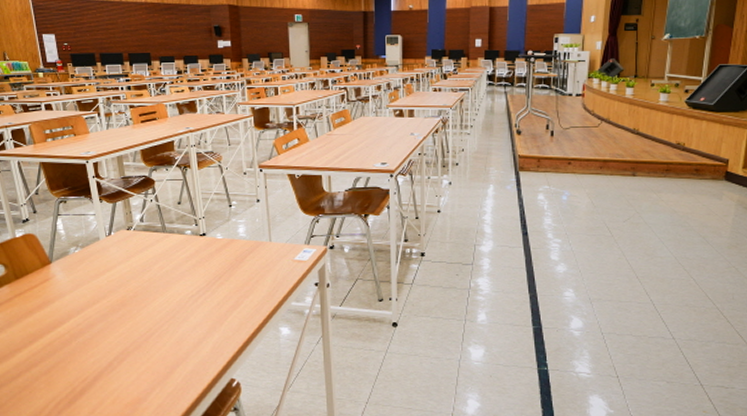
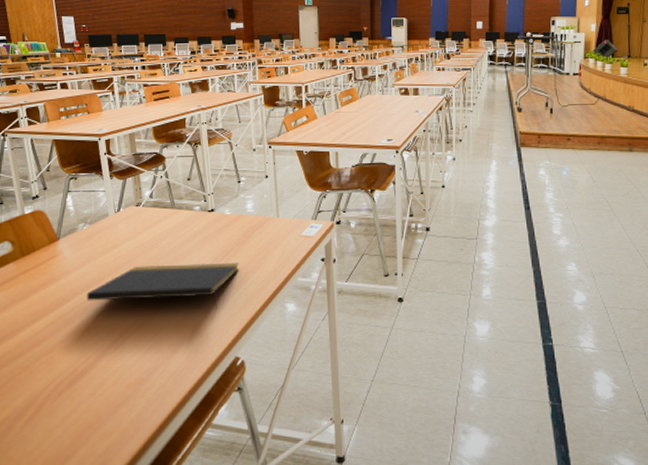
notepad: none [81,287,232,332] -> present [86,262,239,309]

